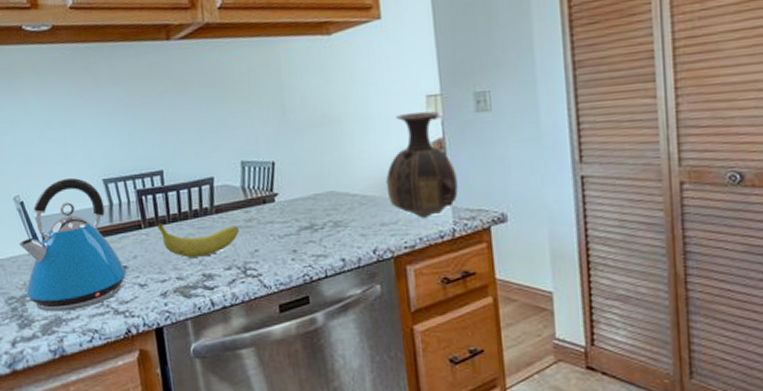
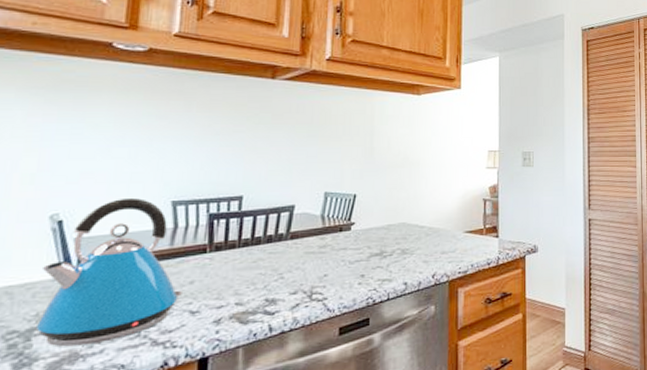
fruit: present [157,223,239,258] -> none [225,248,311,283]
vase: present [386,111,458,218] -> none [449,163,505,248]

